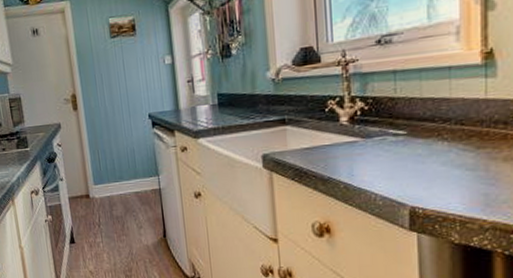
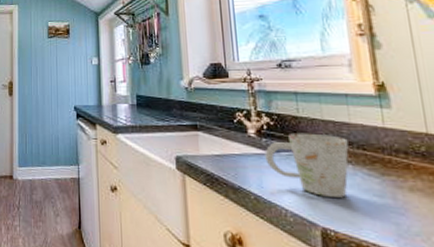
mug: none [357,113,446,177] -> present [265,133,349,198]

